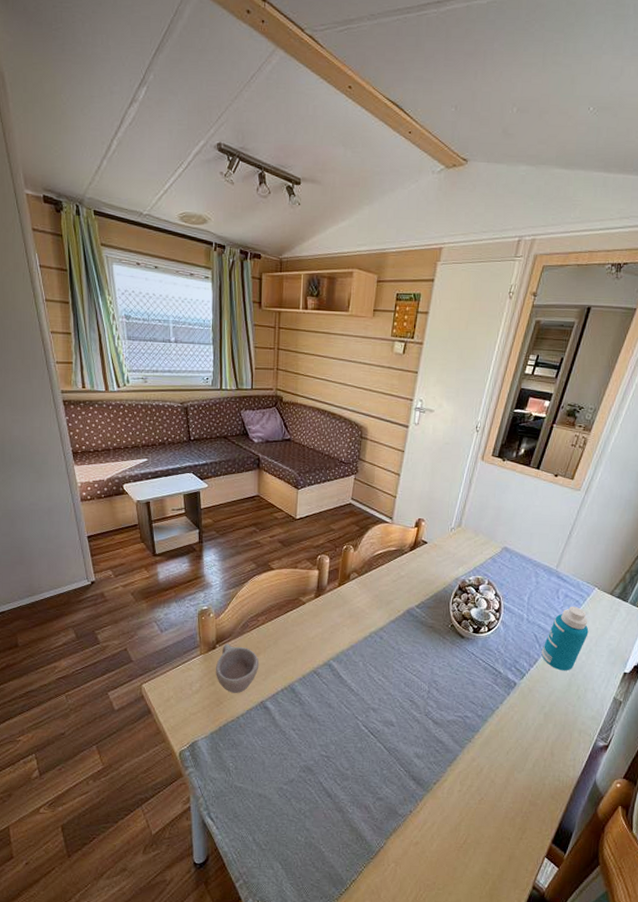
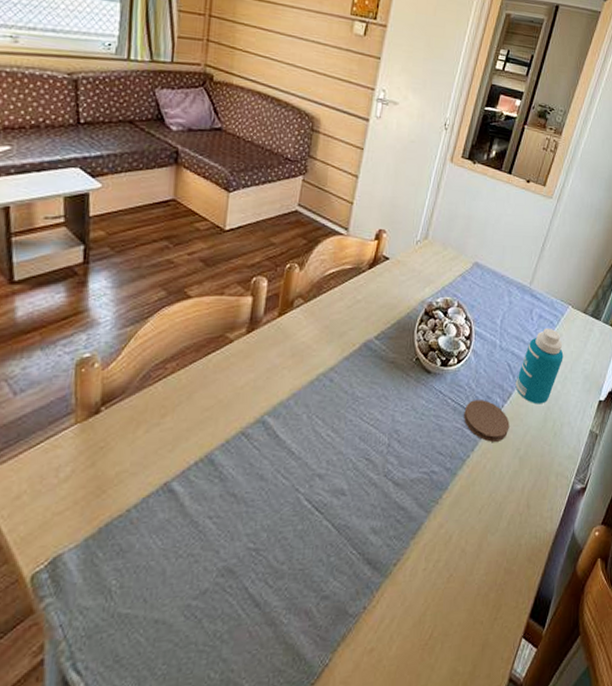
cup: present [216,643,260,693] -> none [97,404,165,475]
coaster: none [493,663,535,698] -> present [464,400,510,442]

